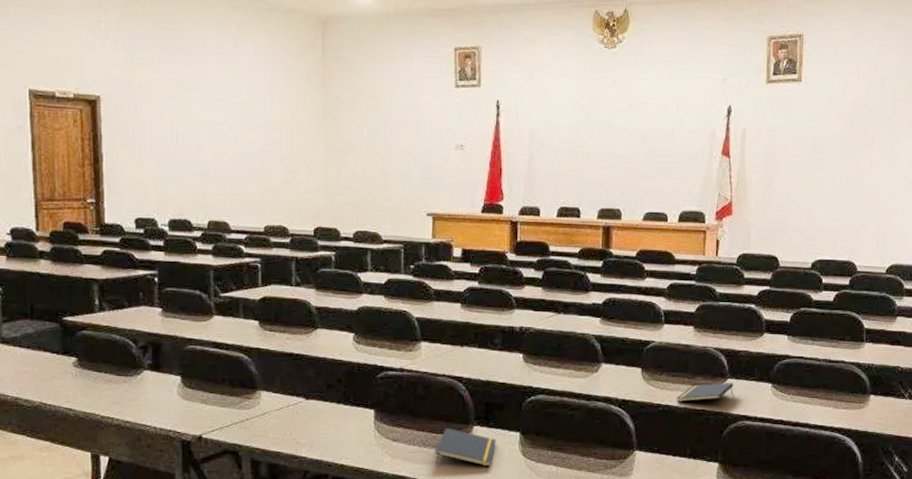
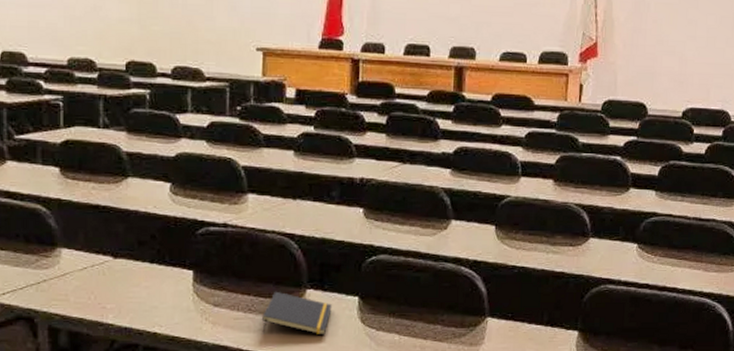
notepad: present [677,383,734,401] -> none [534,243,596,263]

